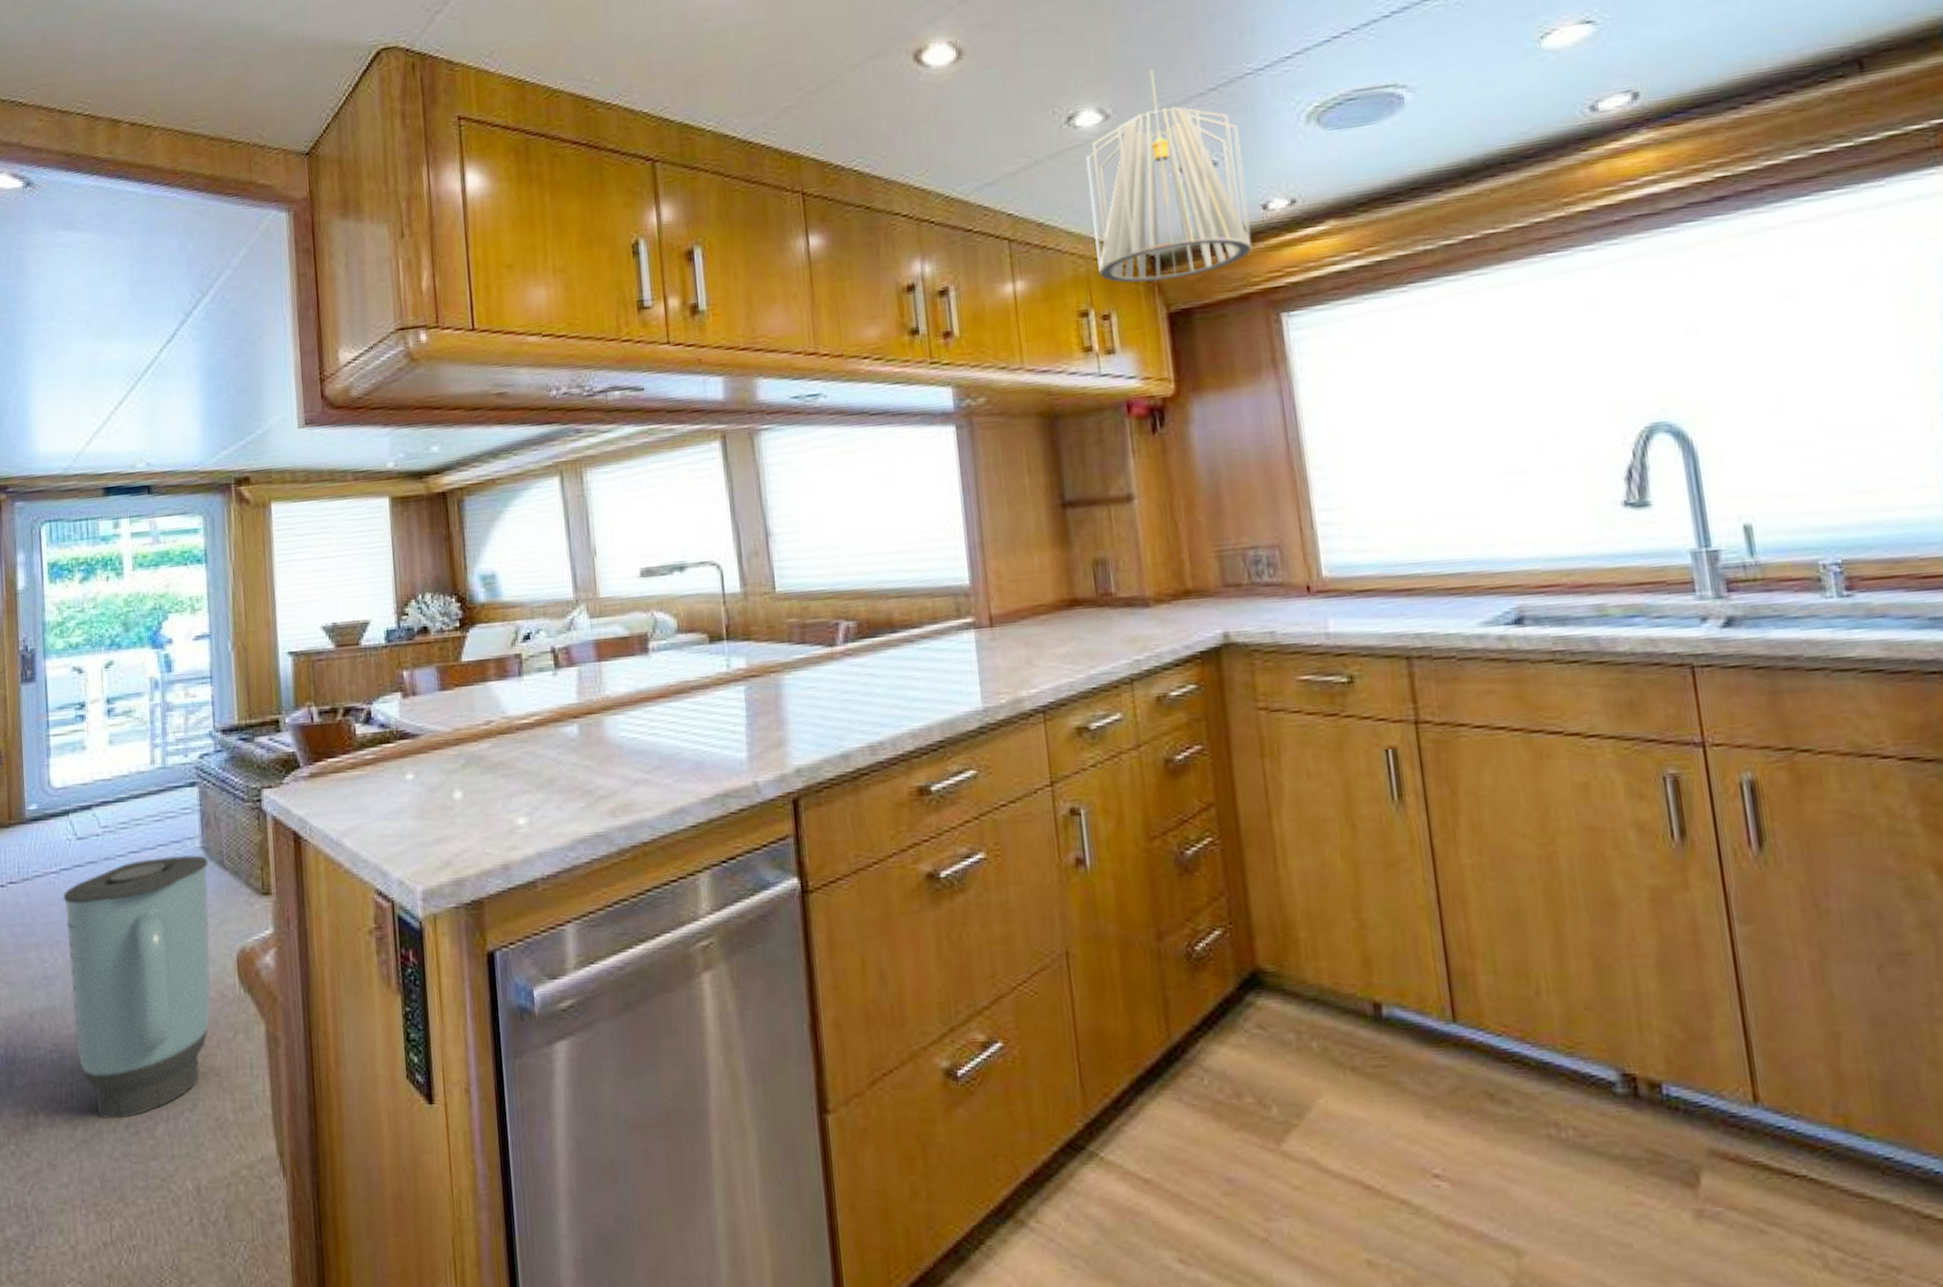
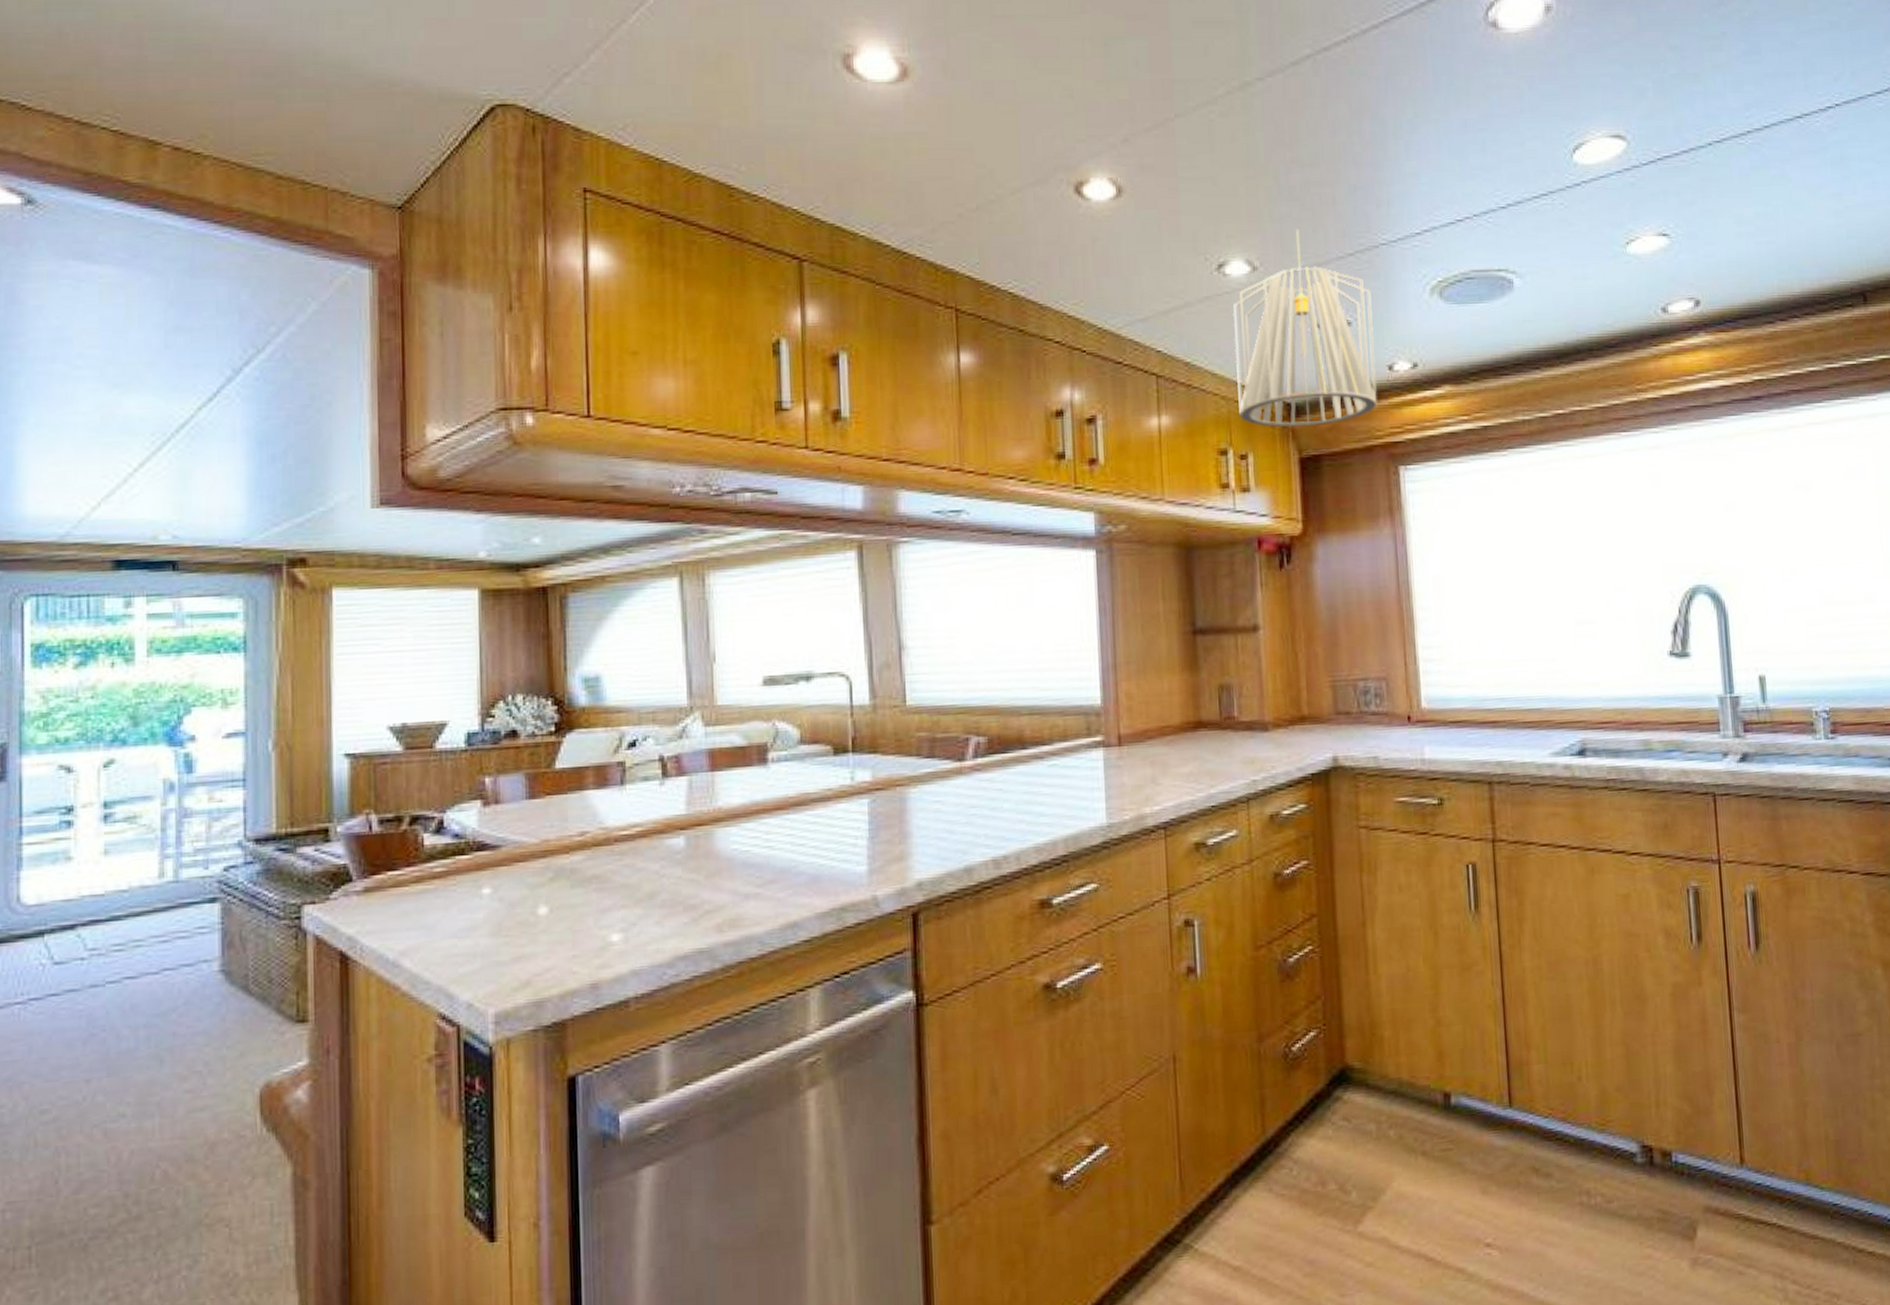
trash can: present [63,855,211,1120] -> none [30,979,229,1285]

